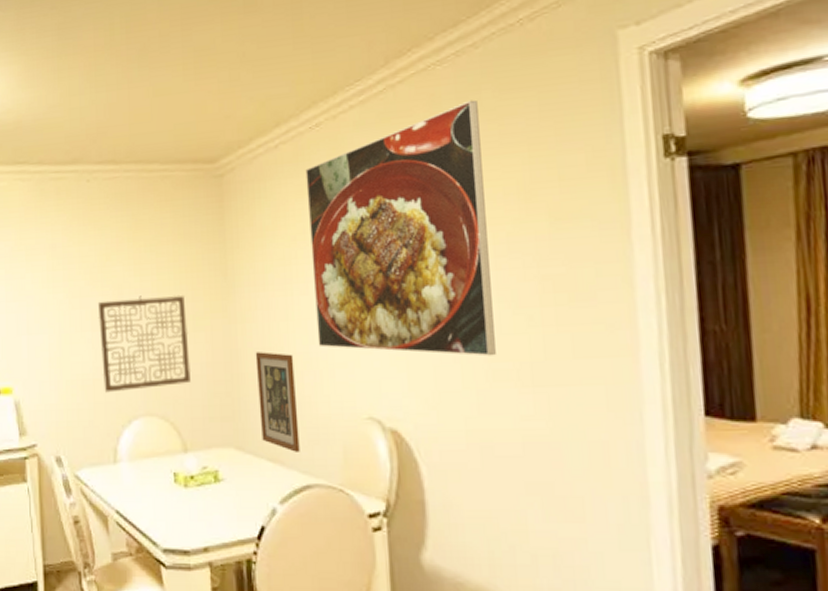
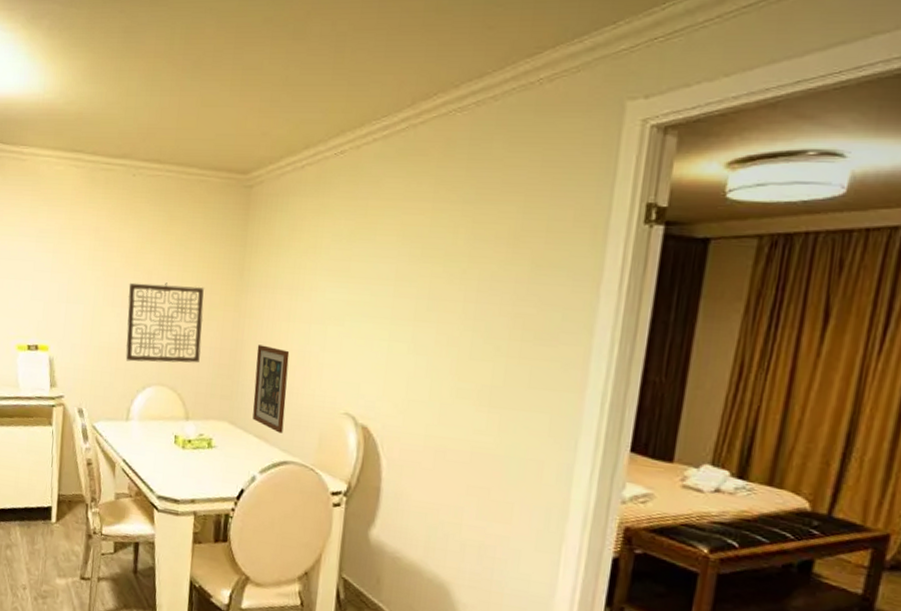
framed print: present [305,100,496,356] -> none [312,148,488,377]

